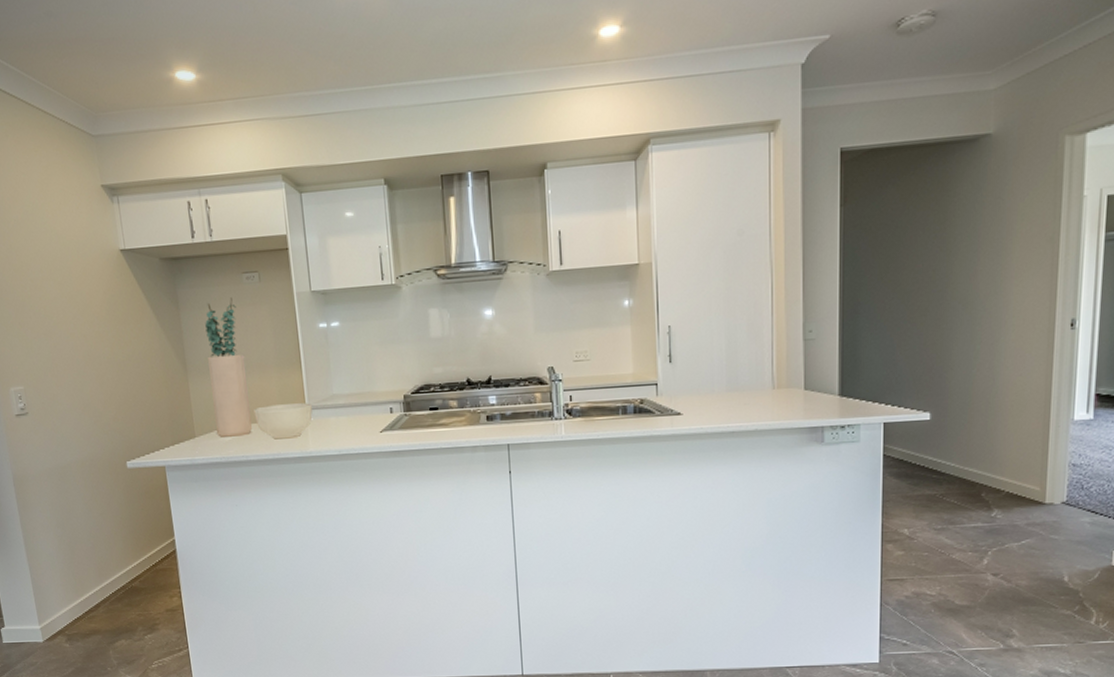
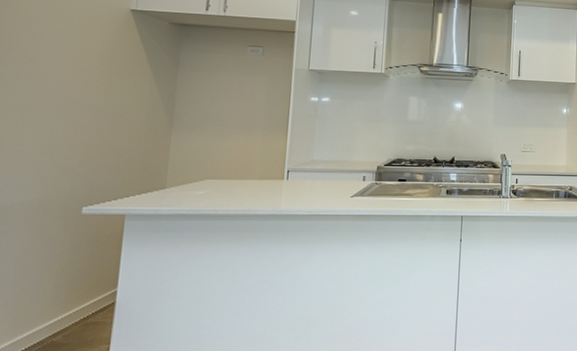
vase: present [205,297,253,437] -> none [190,65,235,191]
bowl: present [254,403,313,440] -> none [232,164,292,197]

